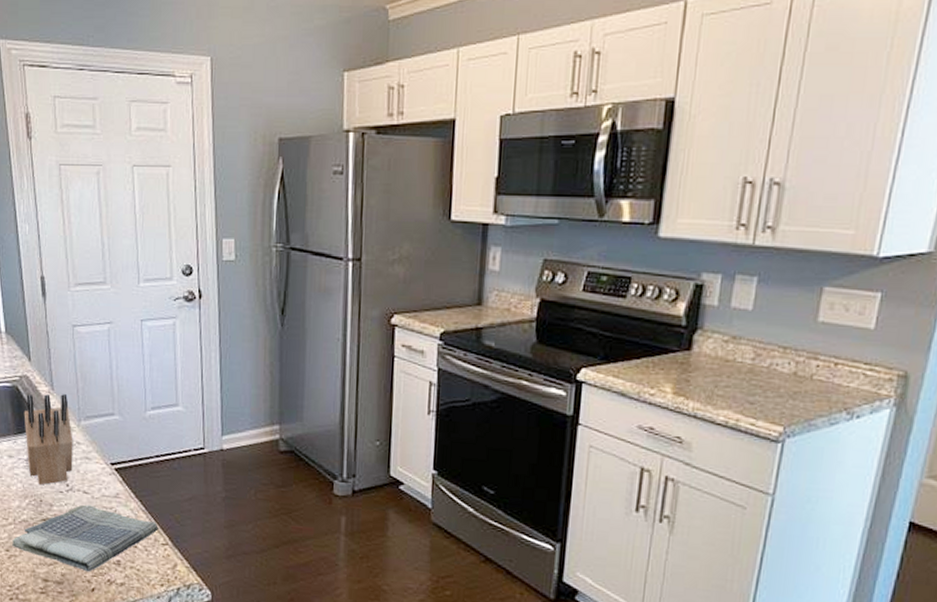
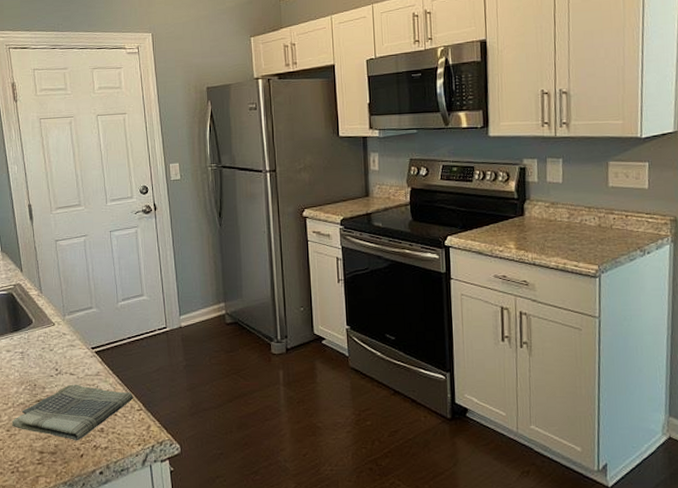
knife block: present [24,394,73,486] -> none [18,296,61,373]

